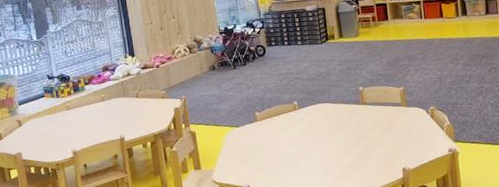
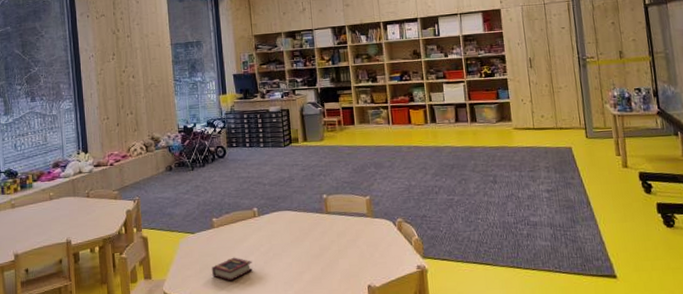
book: none [257,147,295,169] -> present [212,257,253,281]

